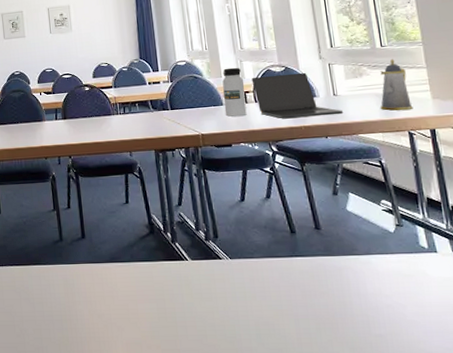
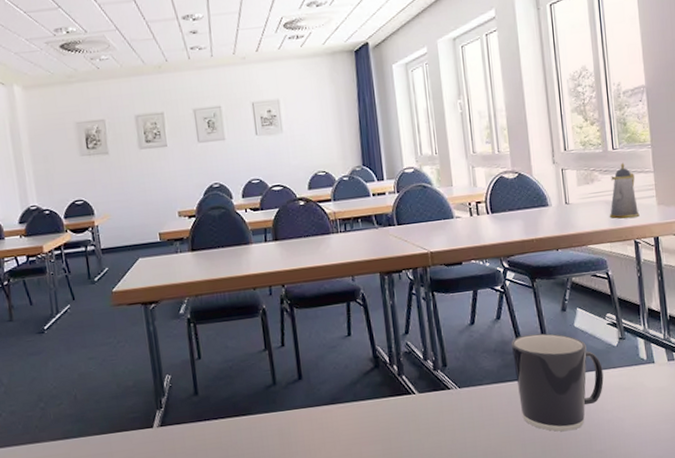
water bottle: present [222,67,247,117] -> none [453,174,478,231]
laptop: present [251,72,343,119] -> none [483,179,573,232]
mug: none [281,214,381,311] -> present [510,333,604,432]

